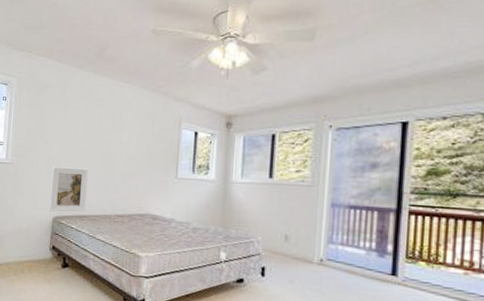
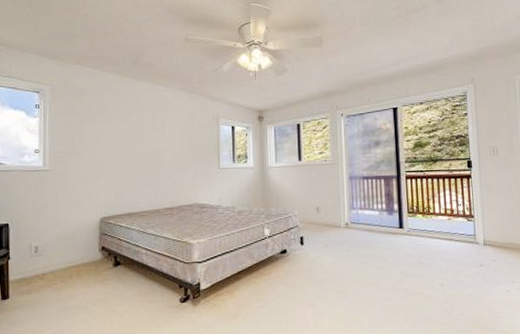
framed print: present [50,166,88,212] -> none [96,168,134,213]

